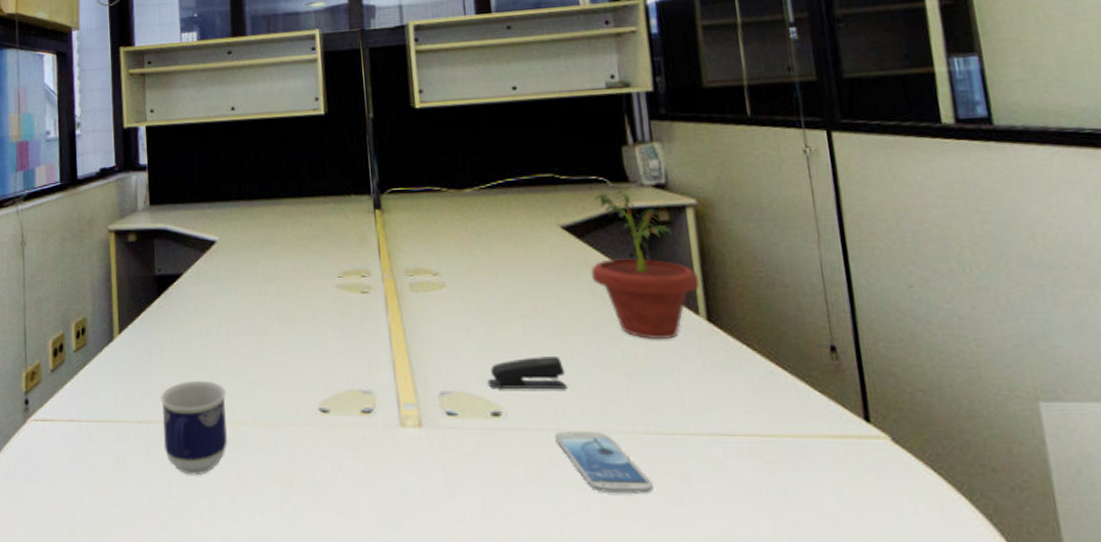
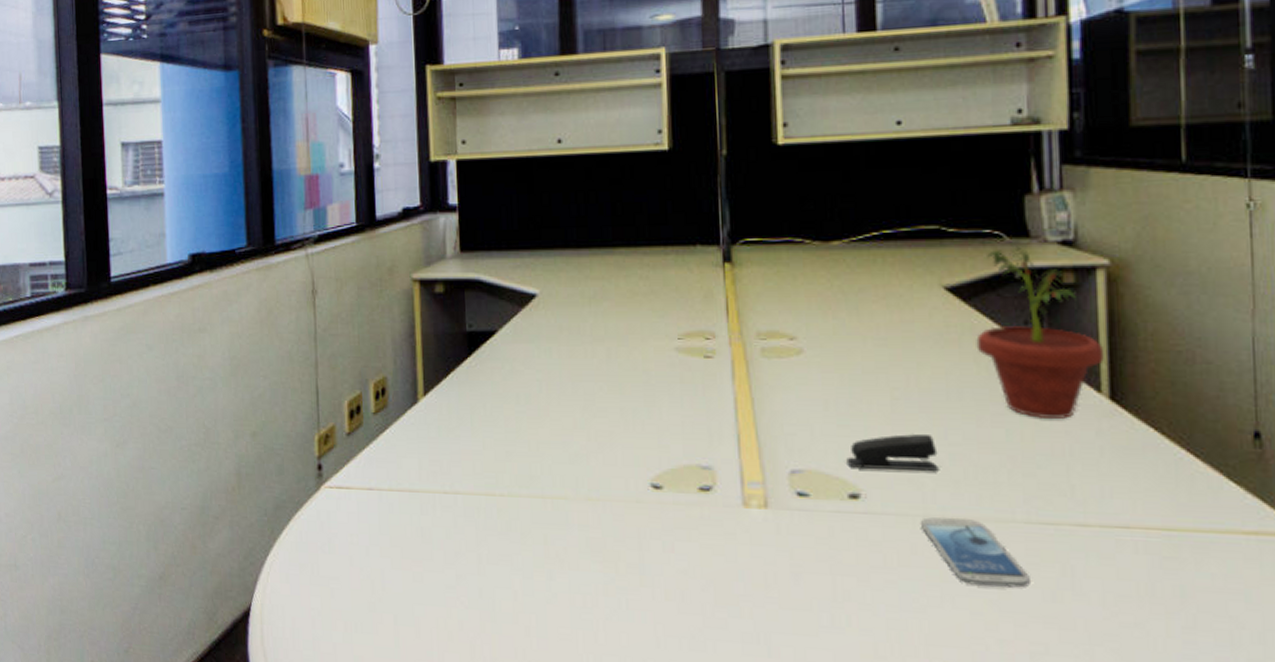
cup: present [160,380,228,476] -> none [470,449,547,552]

